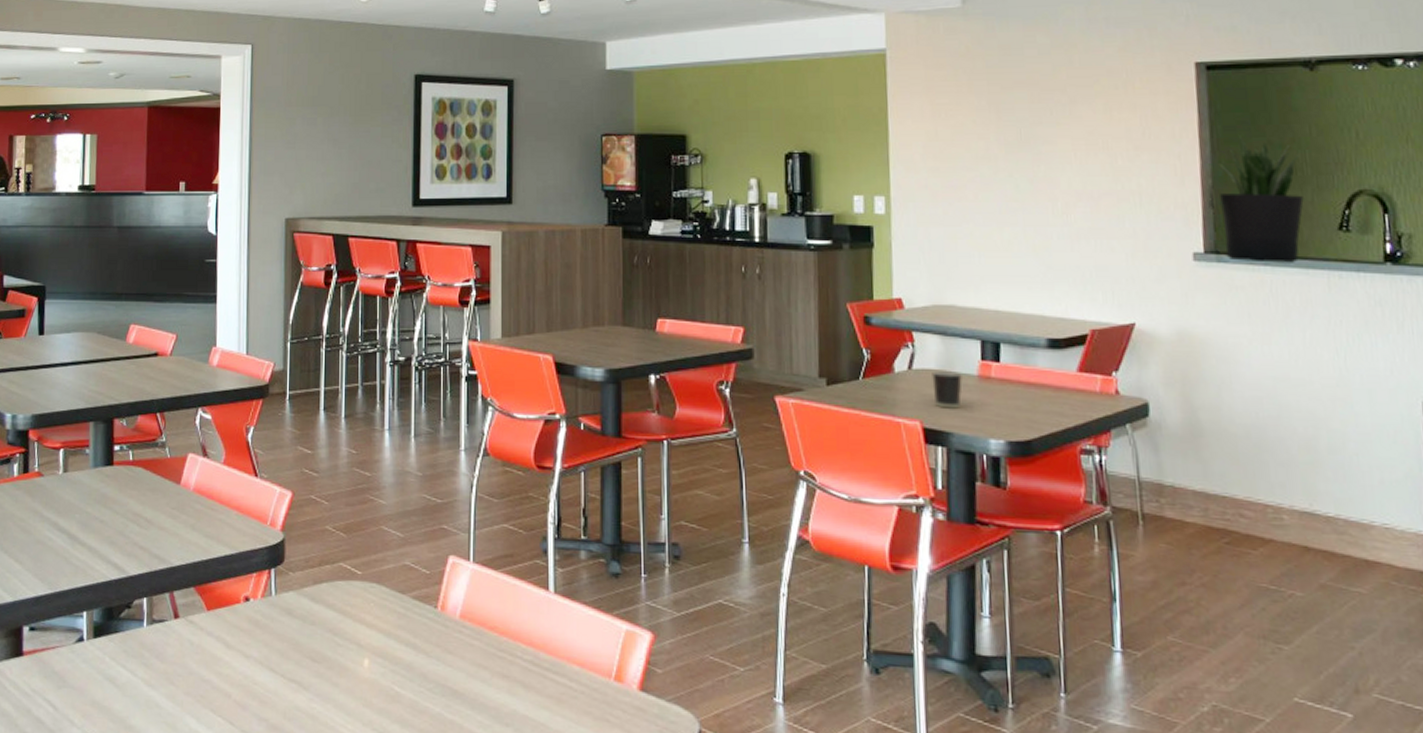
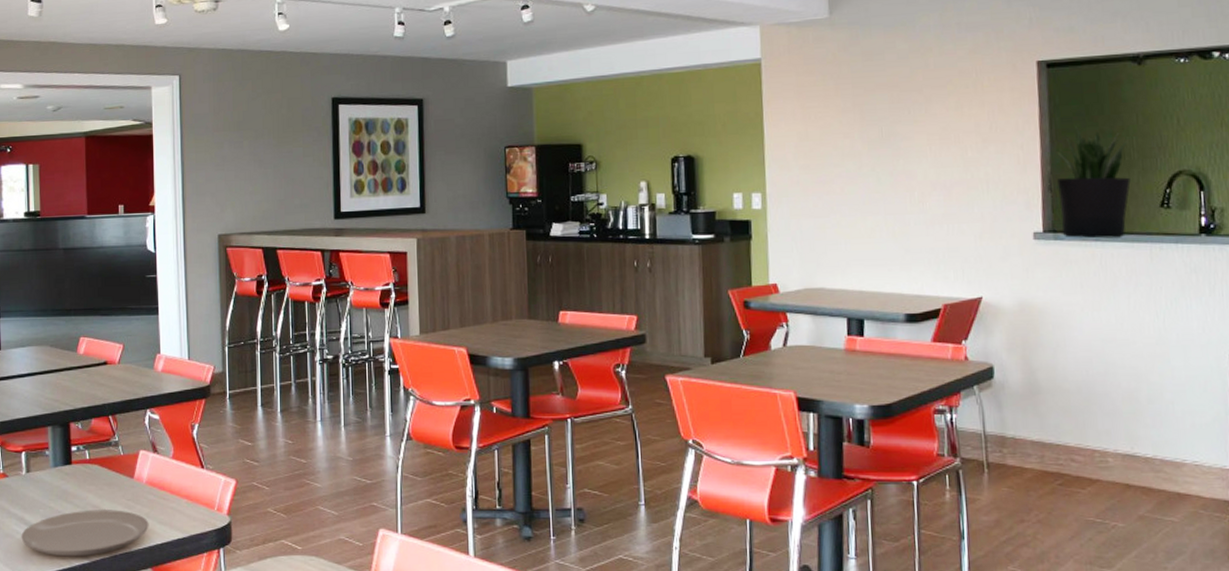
plate: none [53,517,194,571] -> present [21,510,149,557]
mug: present [932,370,963,409] -> none [804,345,831,379]

